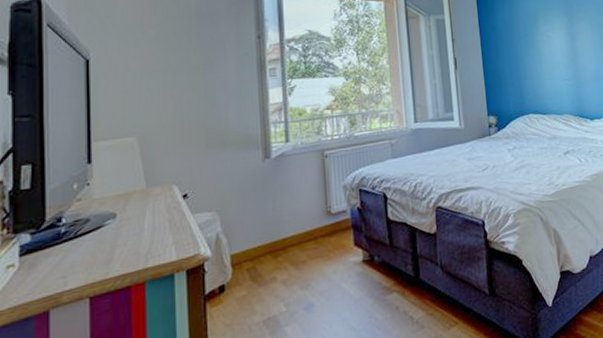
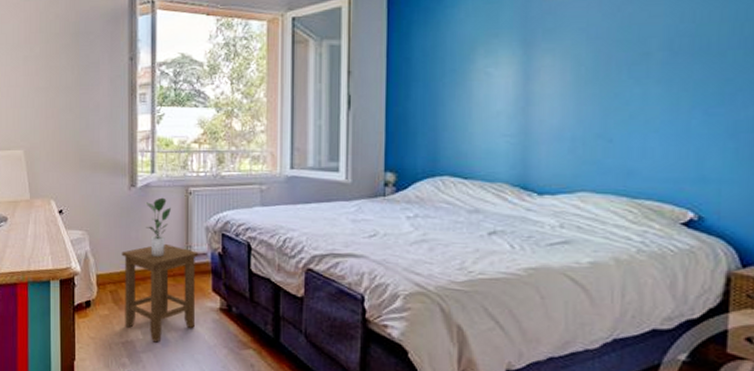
stool: none [258,208,339,311] -> present [121,243,199,343]
potted plant: none [280,164,308,224] -> present [144,197,171,258]

